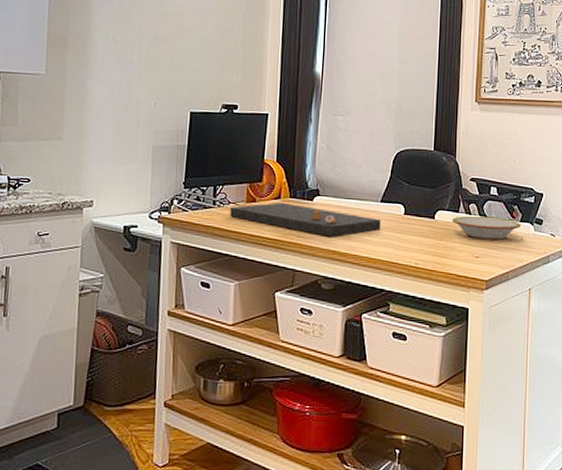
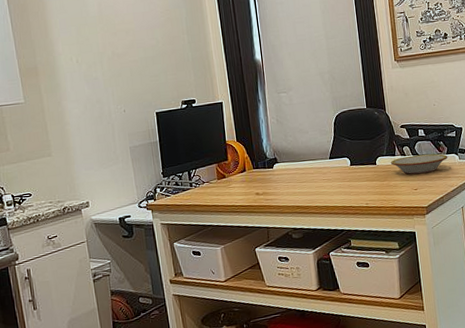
cutting board: present [230,203,381,237] -> none [205,173,333,195]

